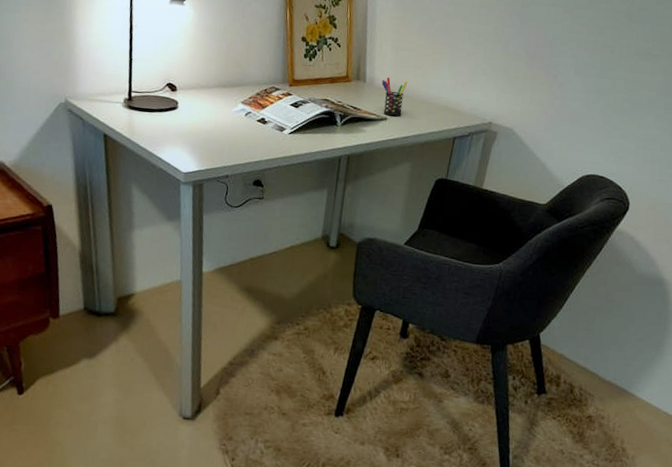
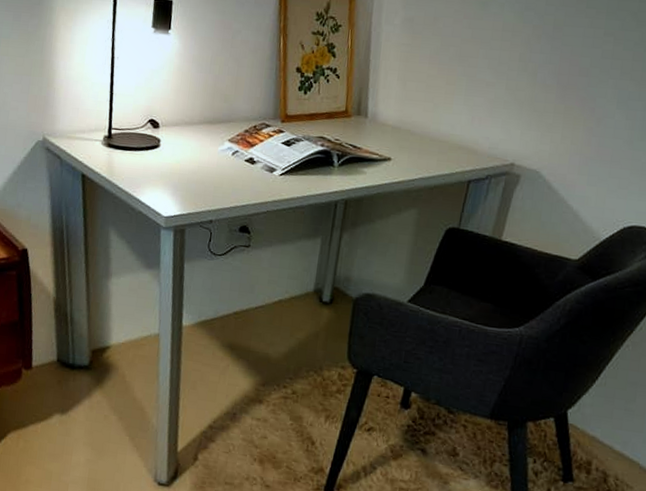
pen holder: present [381,77,408,117] -> none [385,111,416,157]

